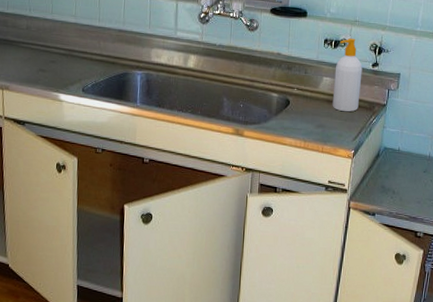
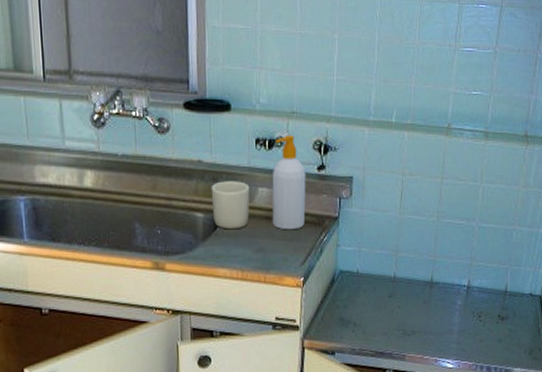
mug: none [285,70,317,108] -> present [211,181,250,230]

